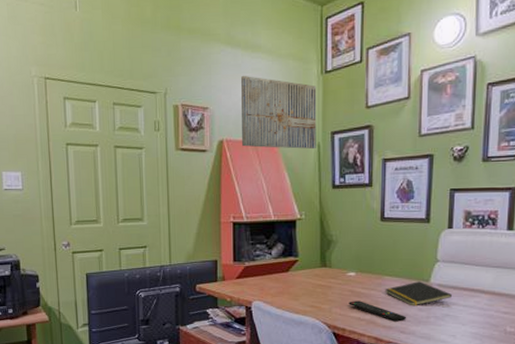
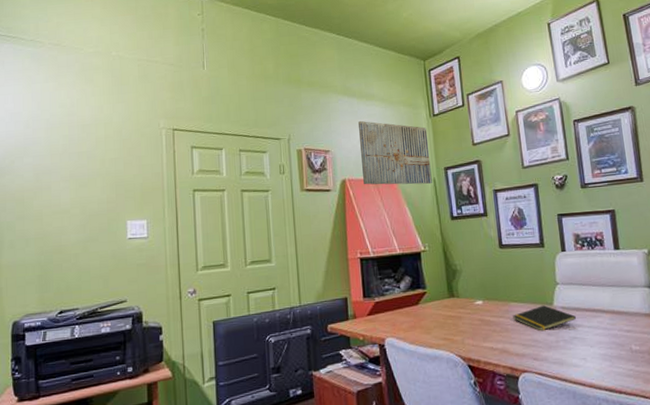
remote control: present [348,301,407,322] -> none [480,329,538,349]

